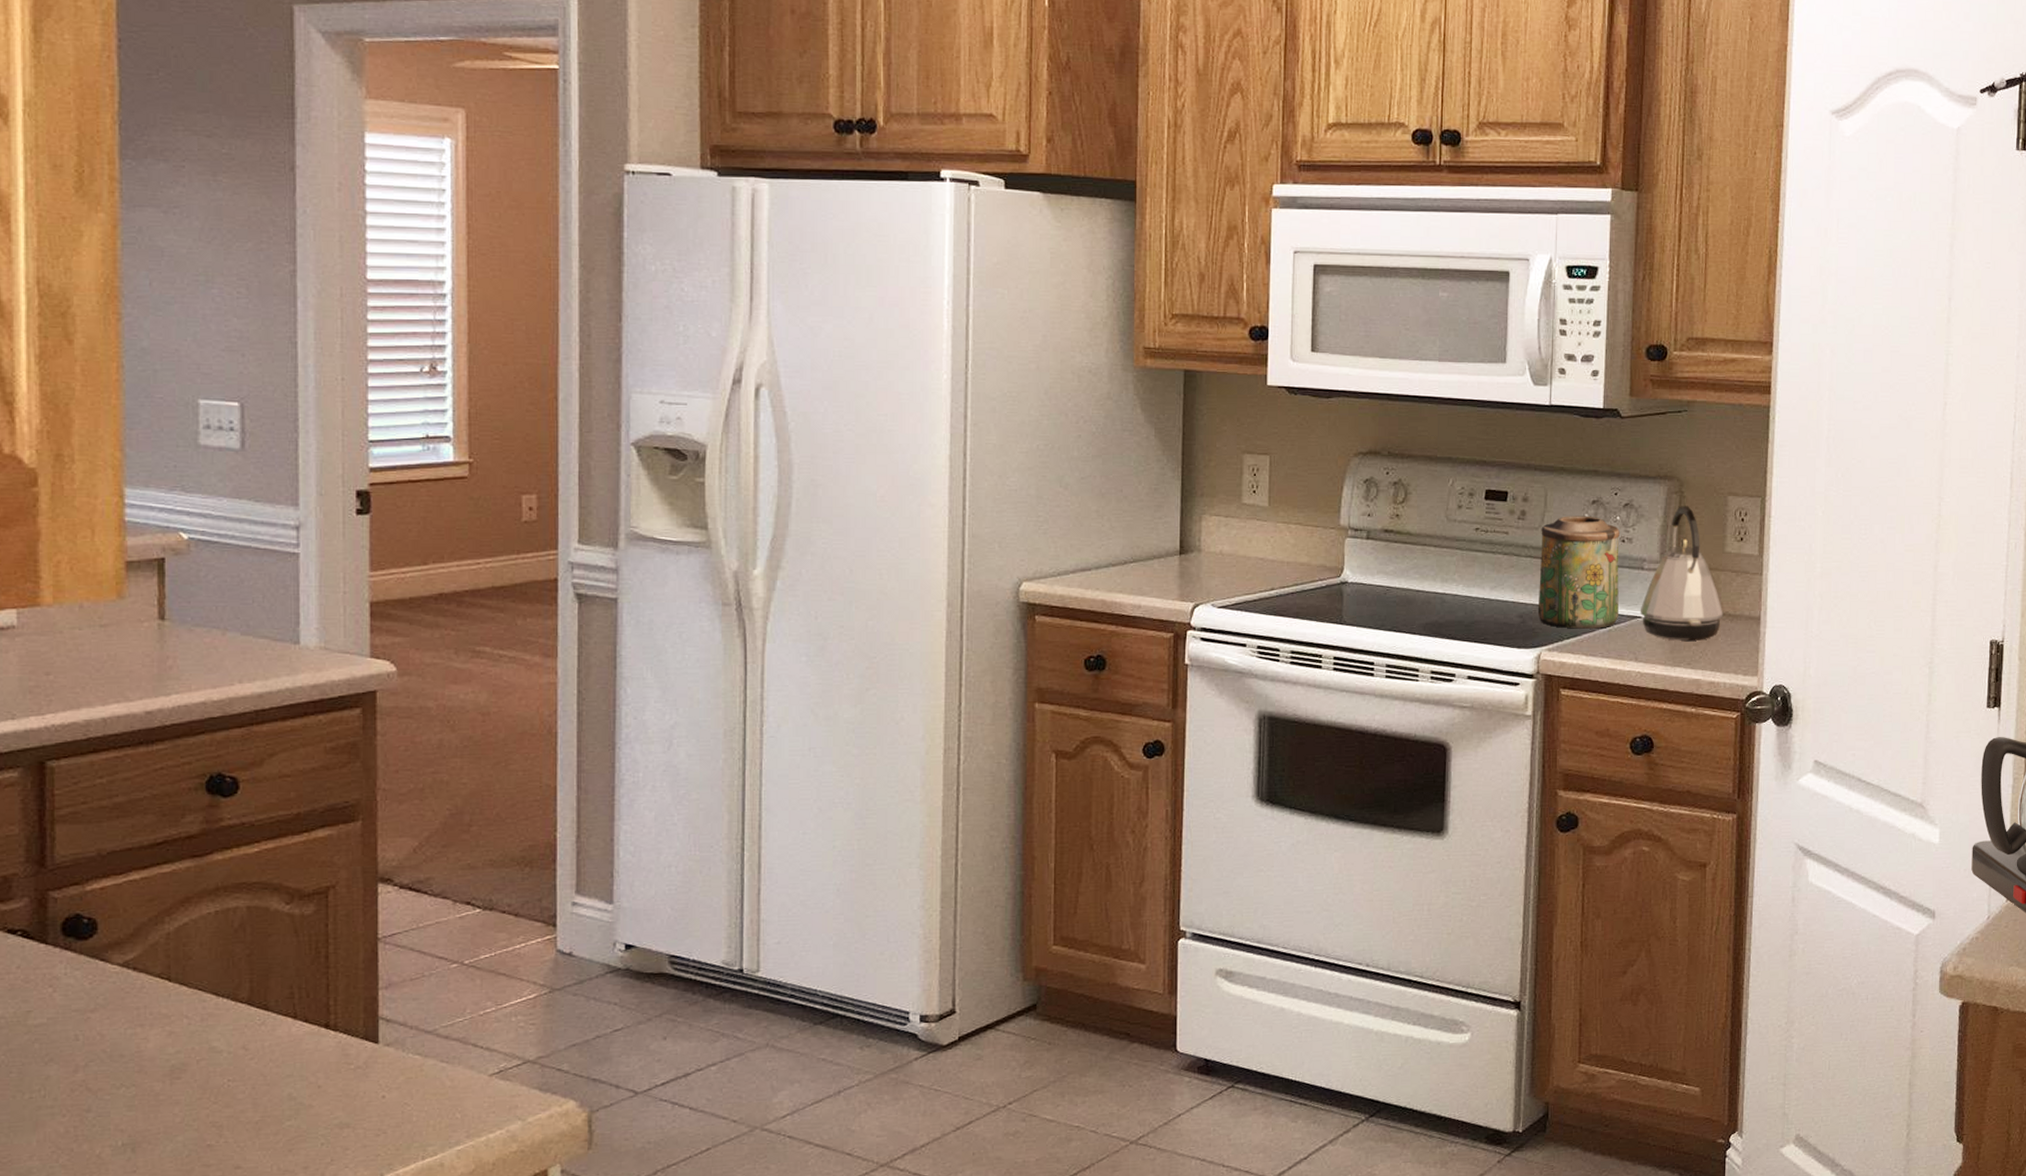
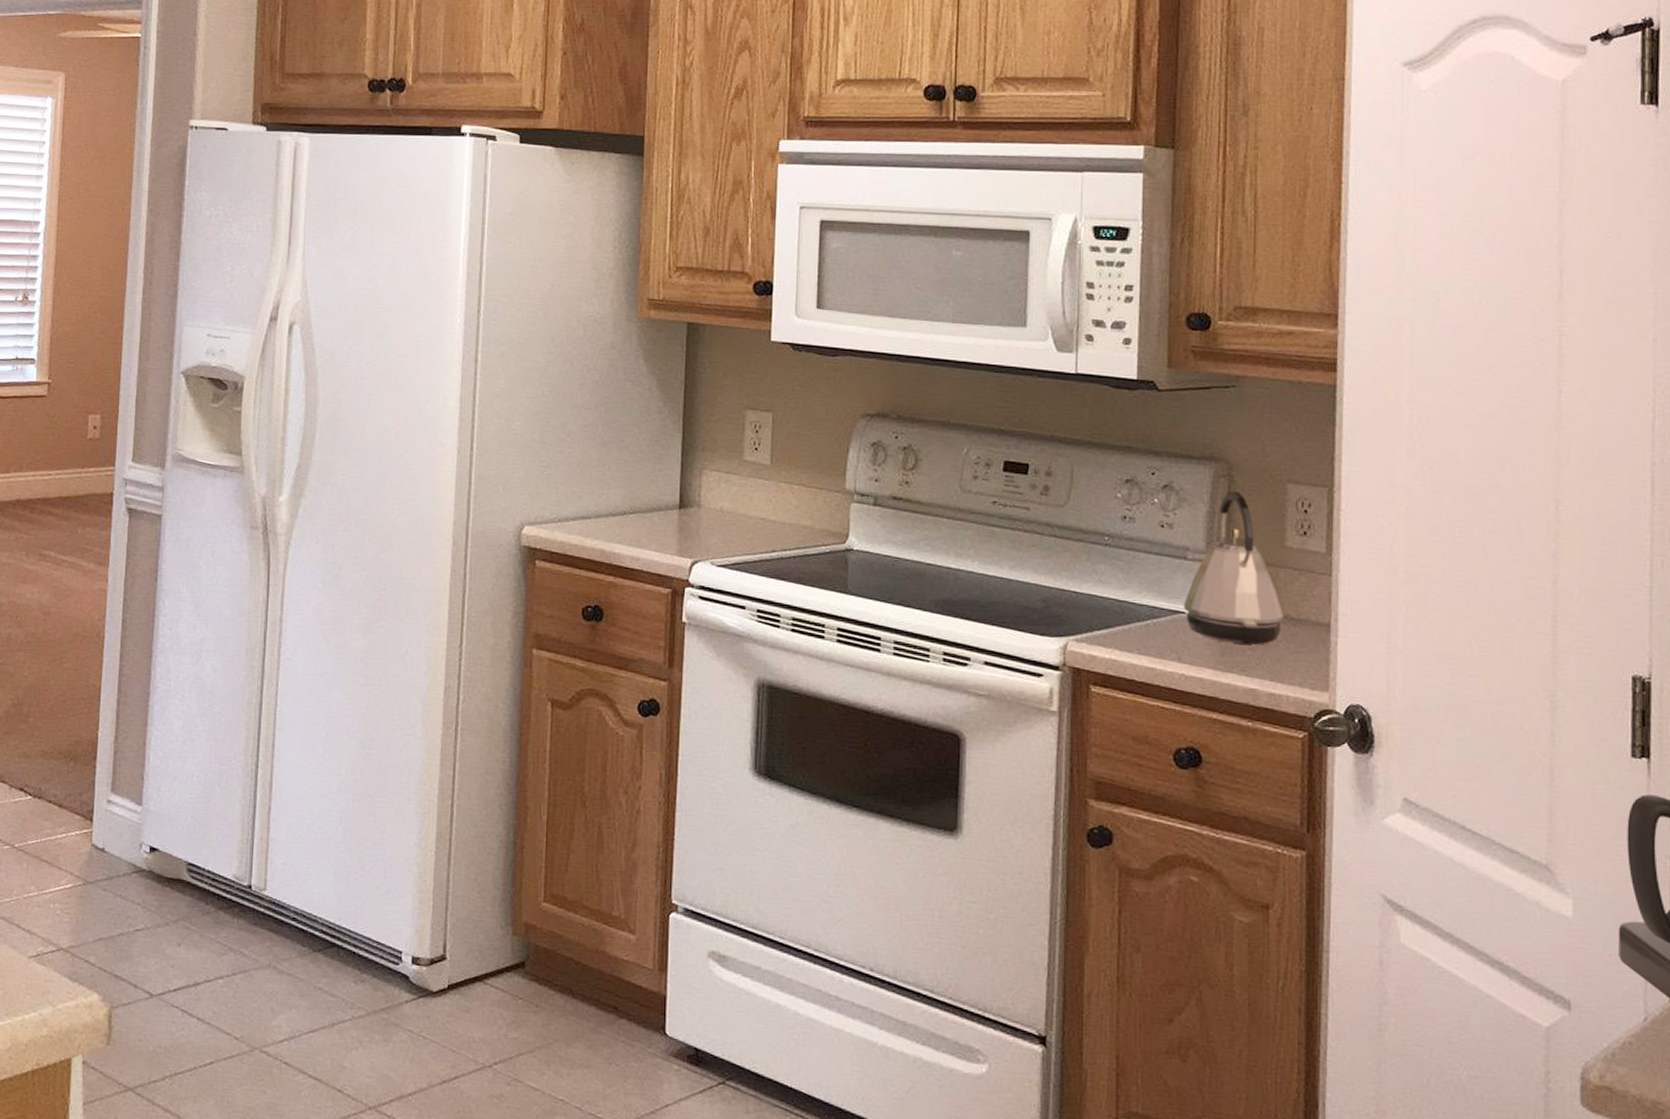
canister: present [1537,516,1620,629] -> none [1063,494,1158,622]

